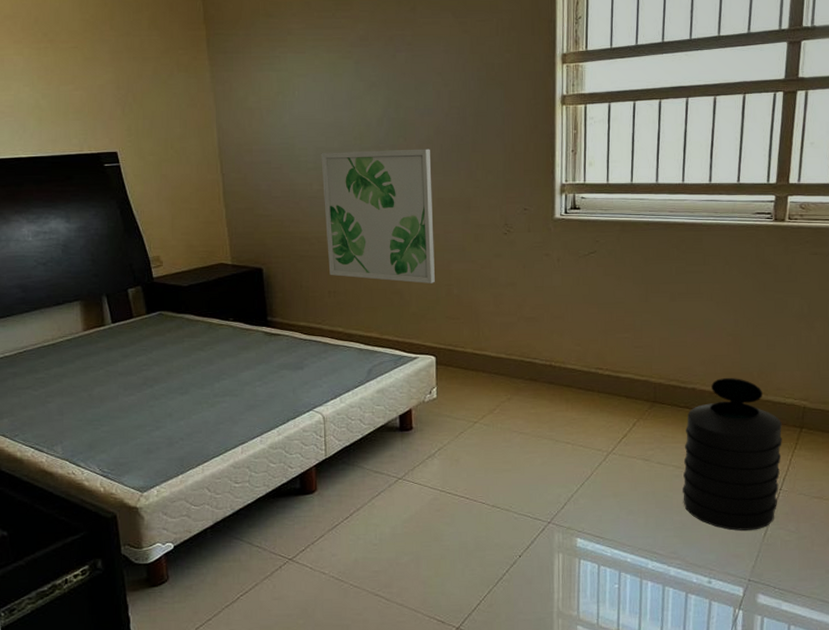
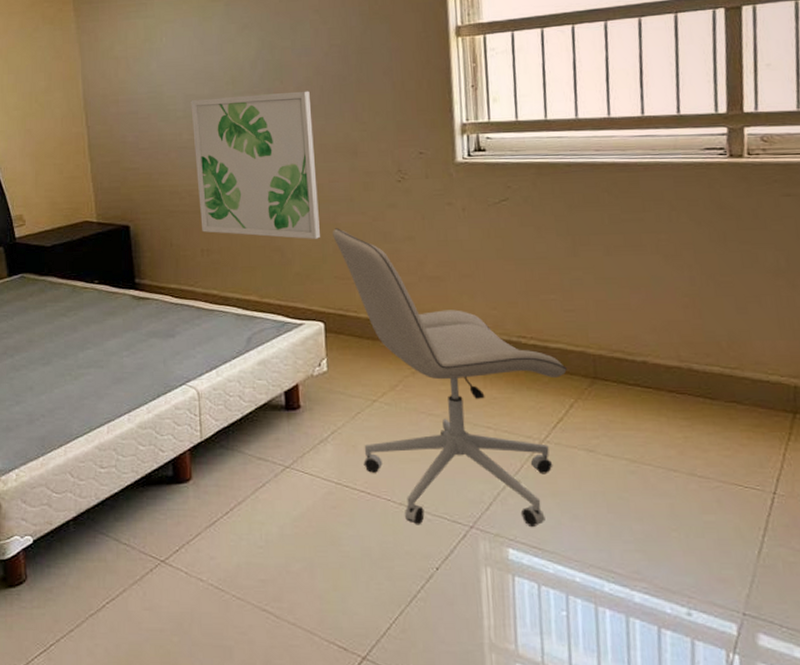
office chair: none [446,274,633,523] -> present [333,228,567,526]
trash can: present [683,378,782,531] -> none [638,349,773,546]

